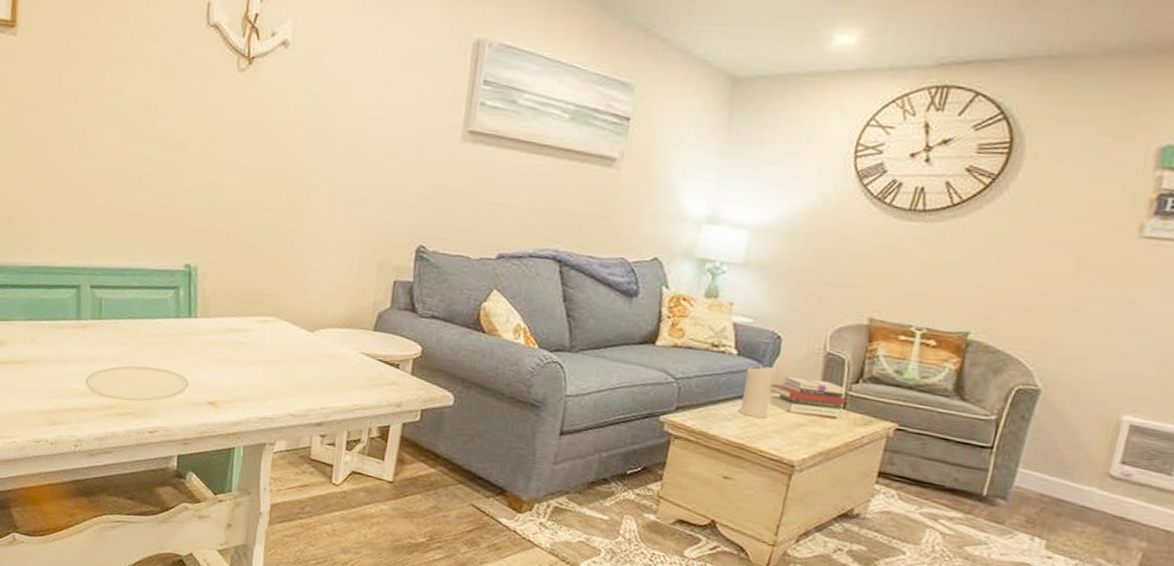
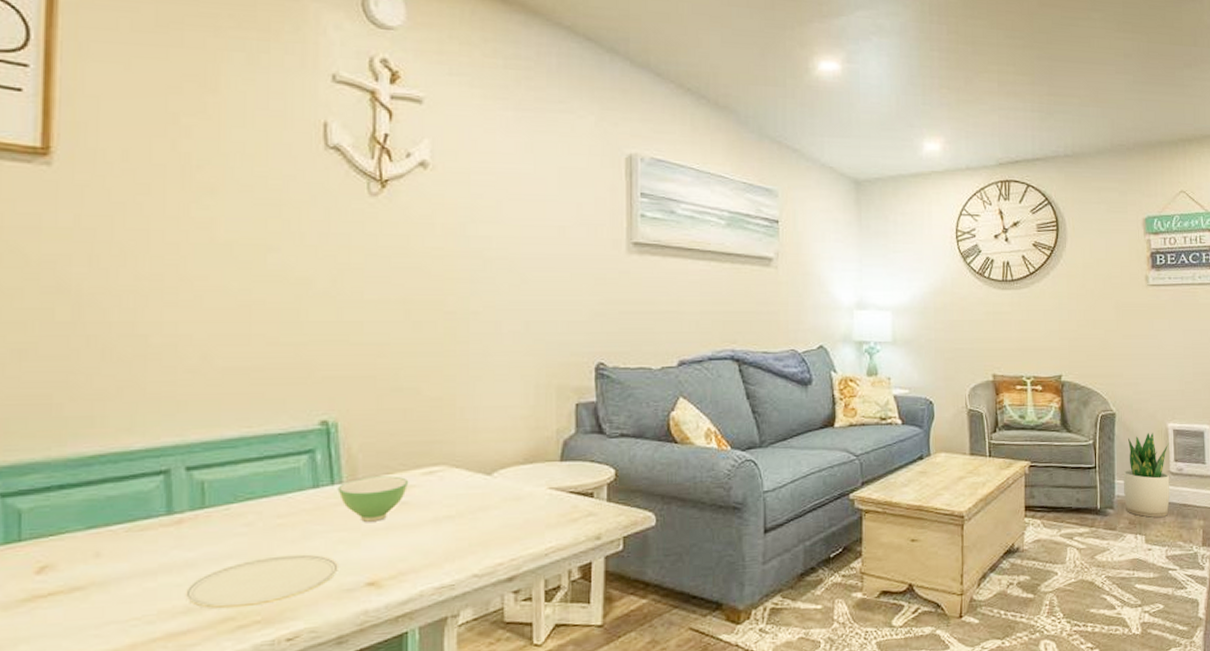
bowl: none [193,316,247,354] -> present [337,476,409,522]
candle: present [738,364,775,420] -> none [911,429,935,480]
books: present [769,375,846,420] -> none [932,434,991,469]
planter: none [1025,422,1118,526] -> present [1124,433,1170,518]

